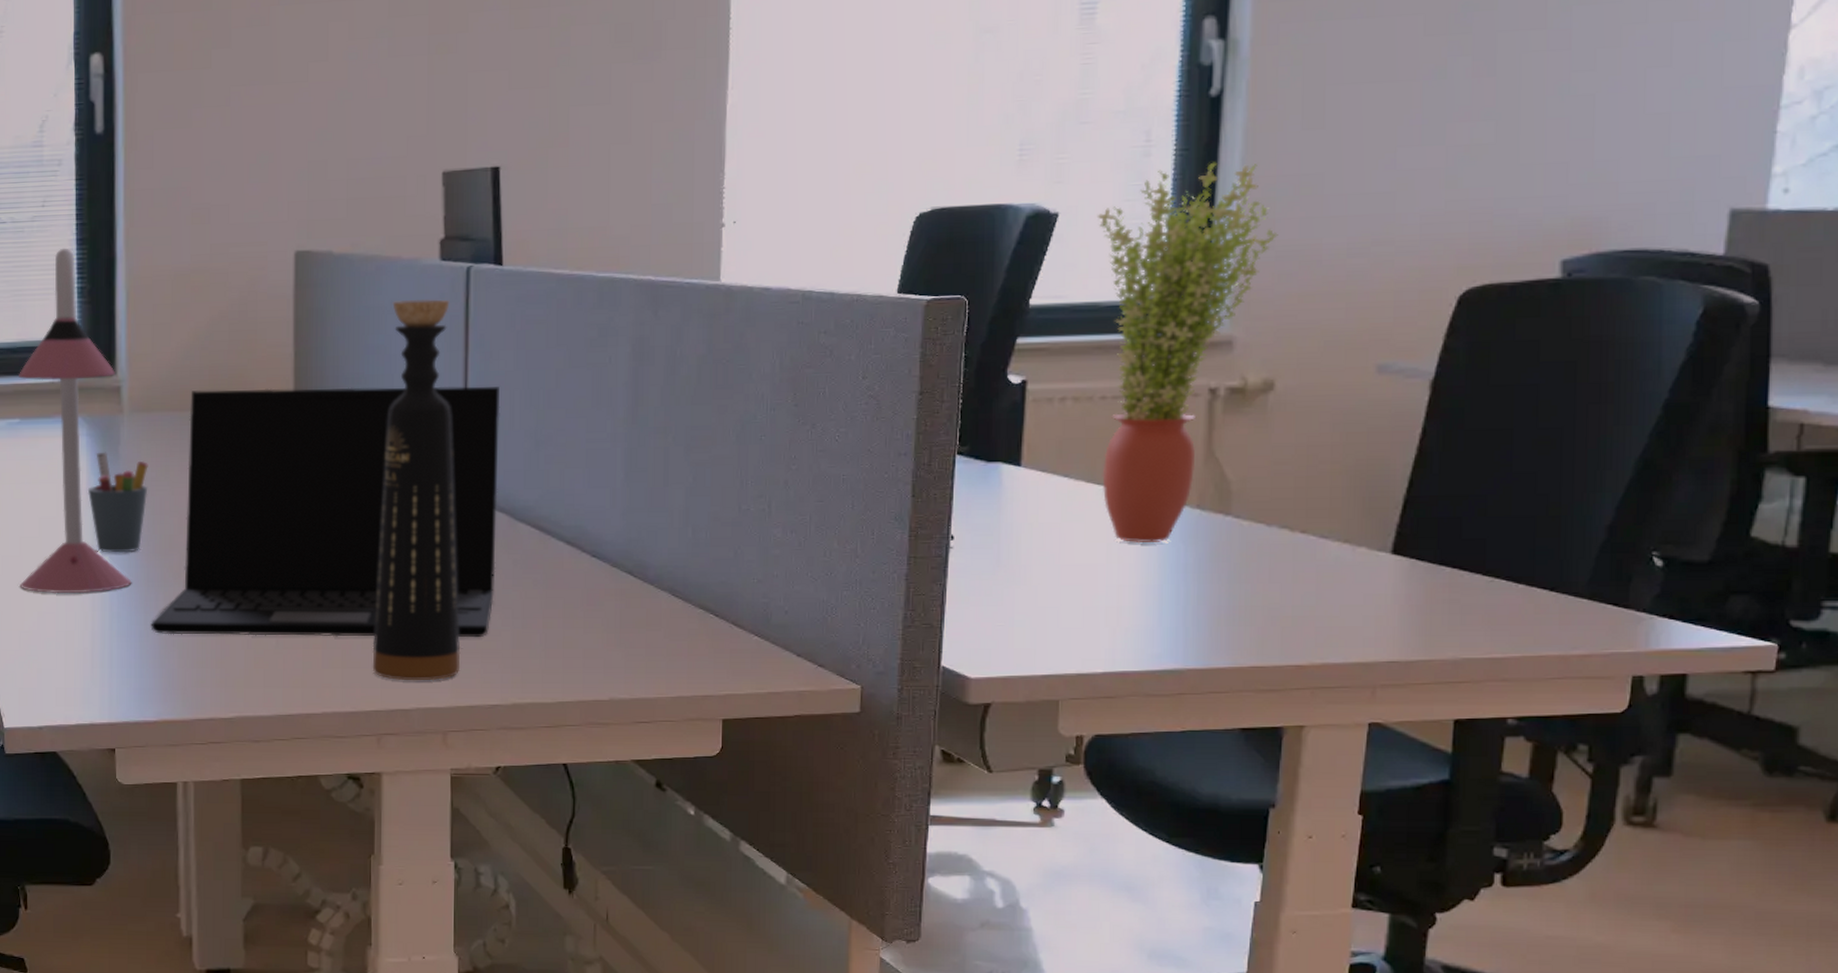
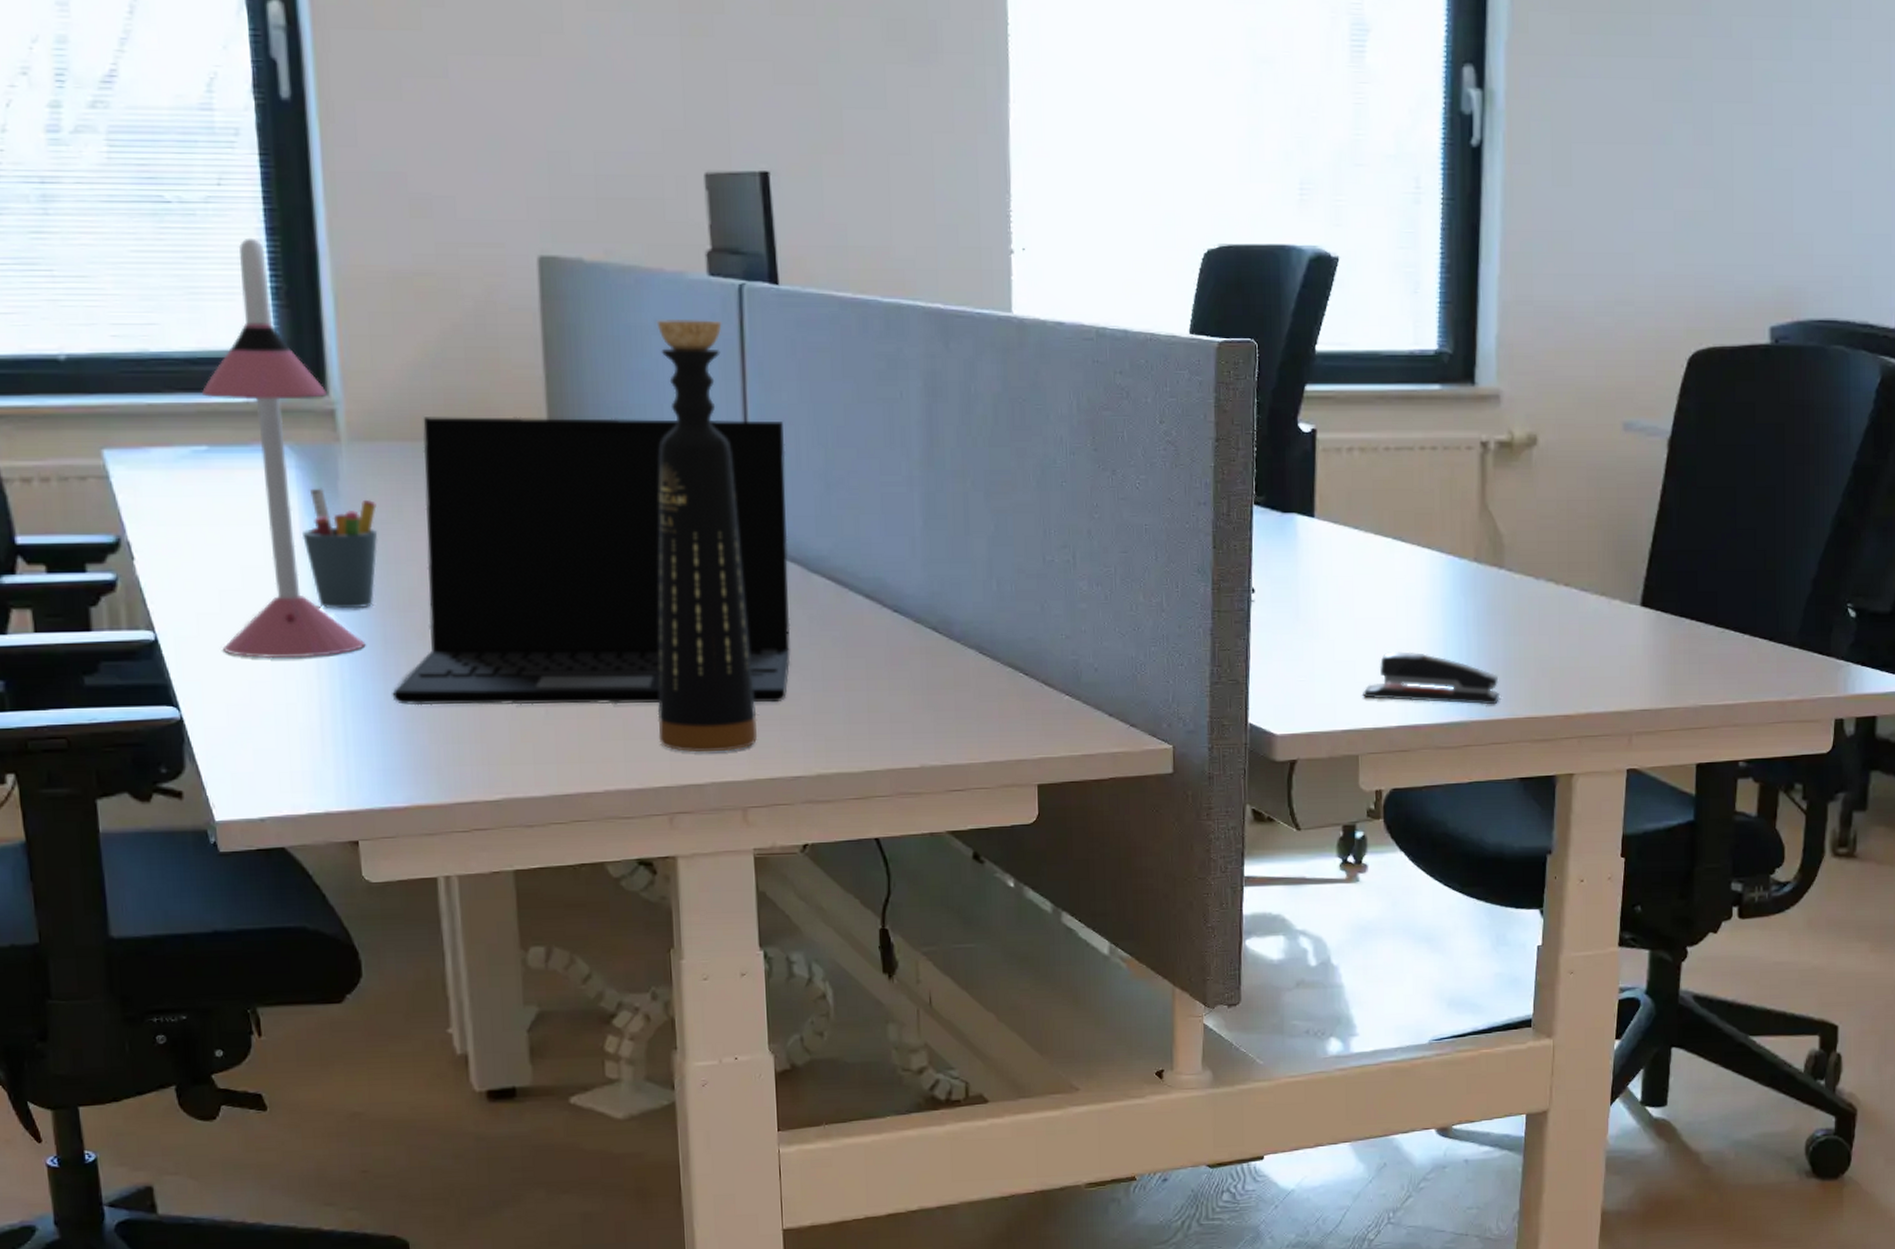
stapler: none [1066,598,1220,653] -> present [1363,651,1499,705]
potted plant: present [1097,162,1278,544] -> none [1374,213,1536,597]

